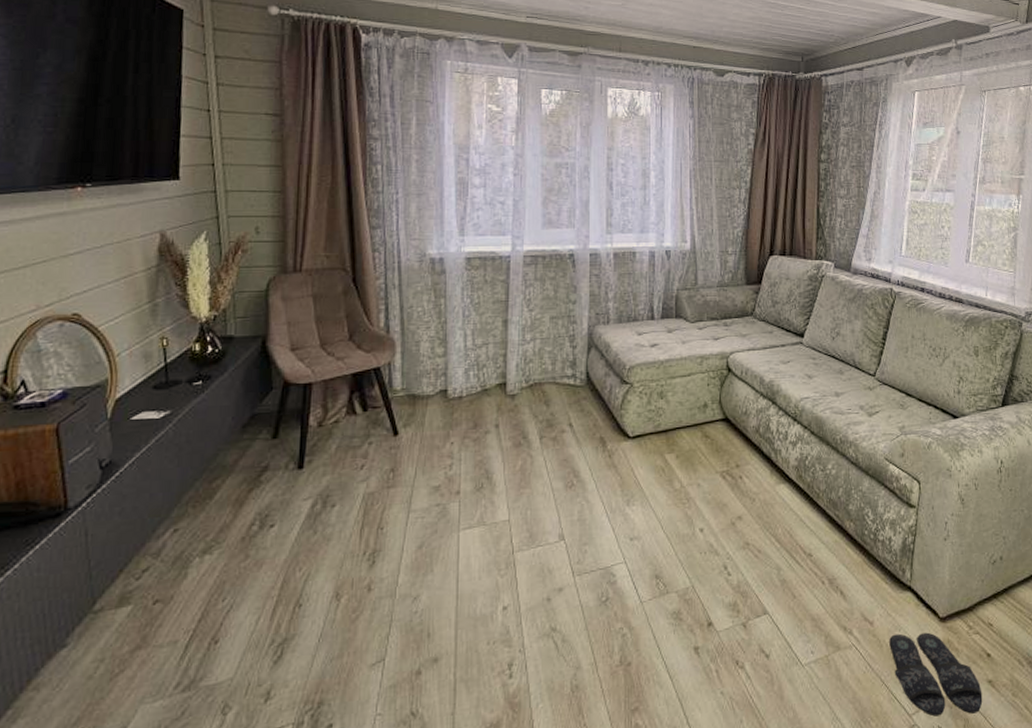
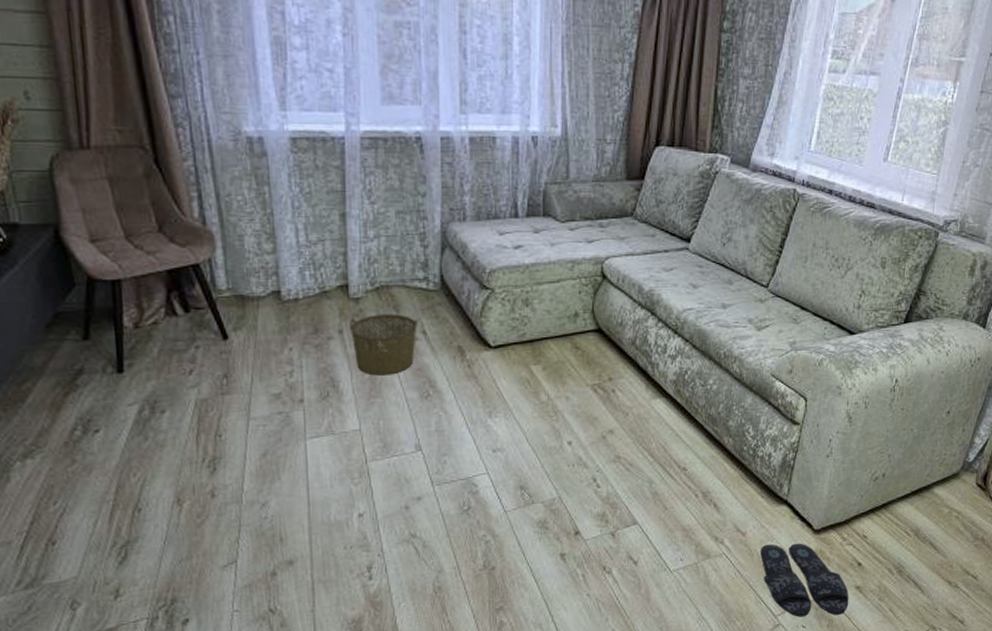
basket: none [505,408,565,467] -> present [350,314,418,376]

